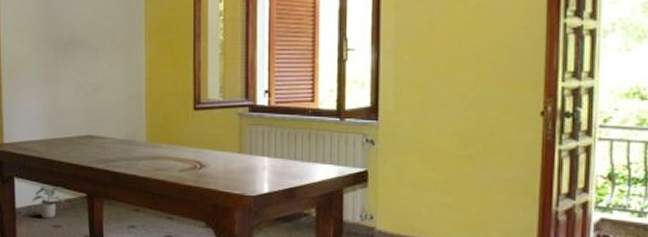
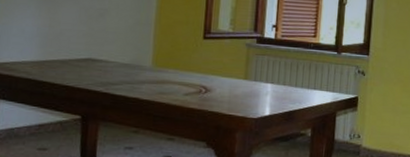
potted plant: present [31,186,69,219] -> none [14,108,60,142]

